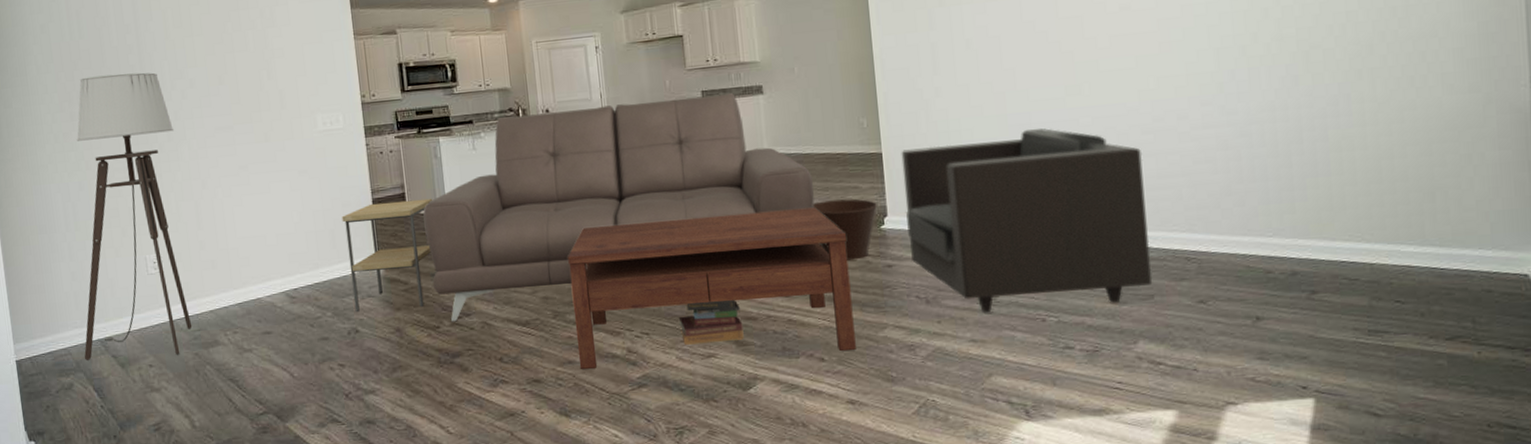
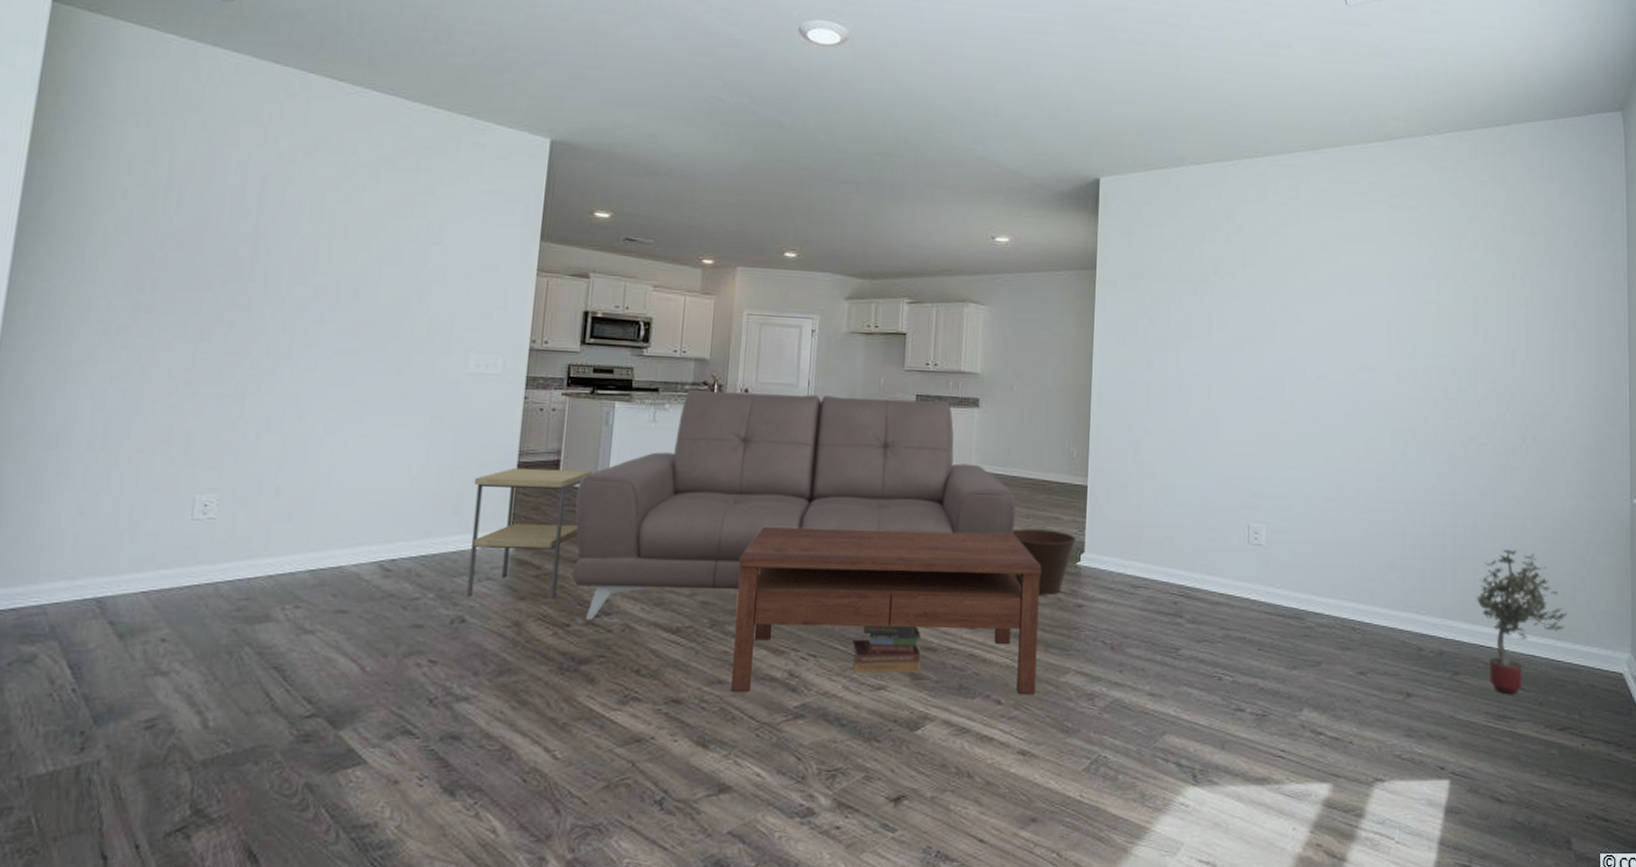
floor lamp: present [76,72,192,360] -> none [66,261,277,629]
armchair: present [901,128,1153,312] -> none [1102,482,1324,667]
potted tree: none [1332,156,1452,308] -> present [1476,548,1568,694]

